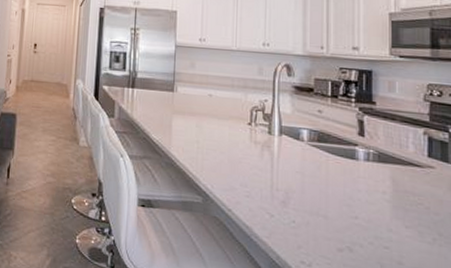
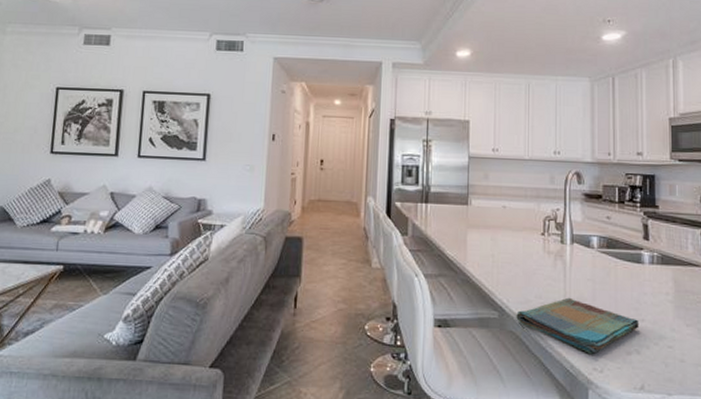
dish towel: none [220,188,352,247] -> present [516,297,639,354]

